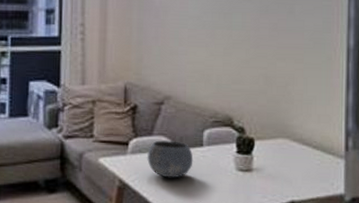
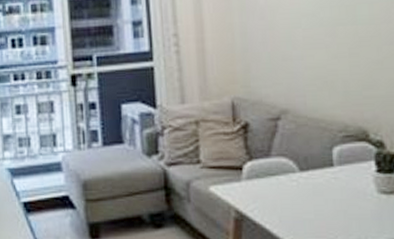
bowl: present [146,140,193,179] -> none [265,162,323,206]

